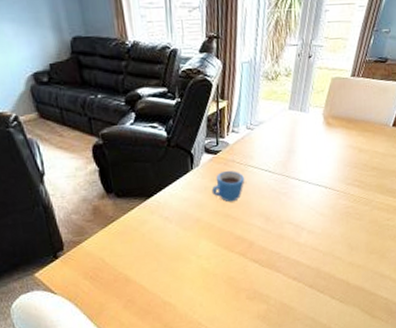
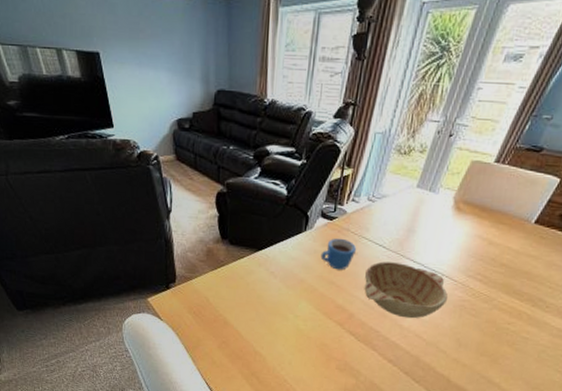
decorative bowl: none [257,183,334,235] -> present [364,261,448,319]

